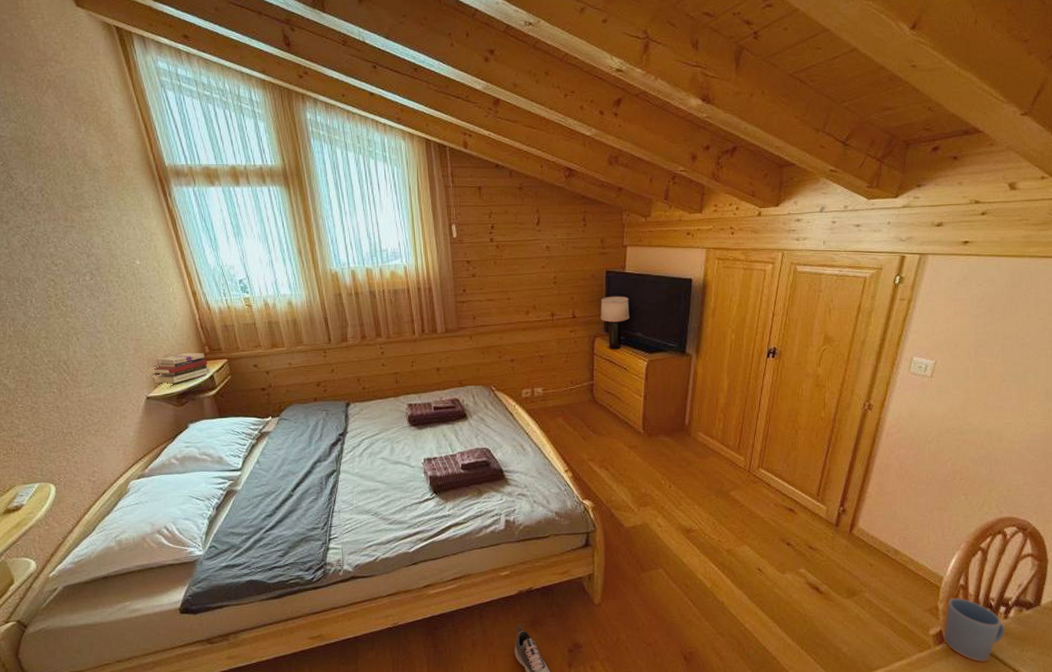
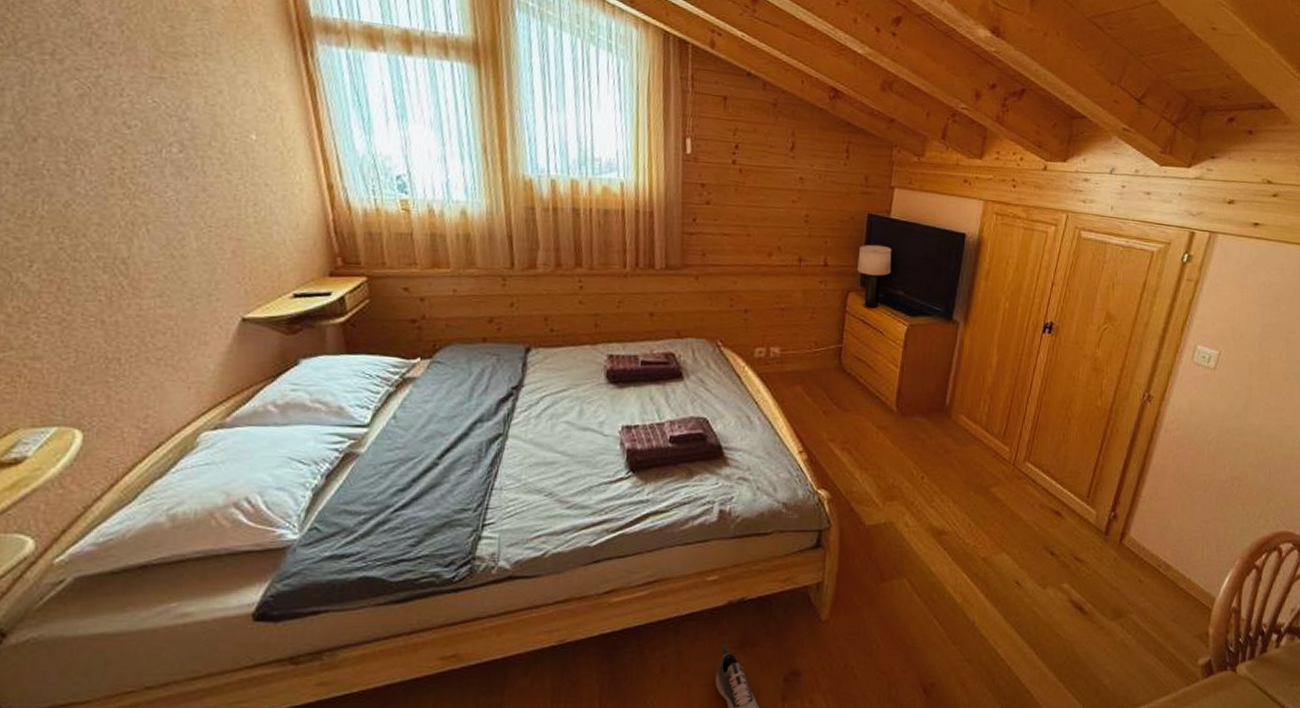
books: present [152,352,210,385] -> none [254,263,341,305]
mug: present [944,597,1005,663] -> none [1213,622,1276,698]

